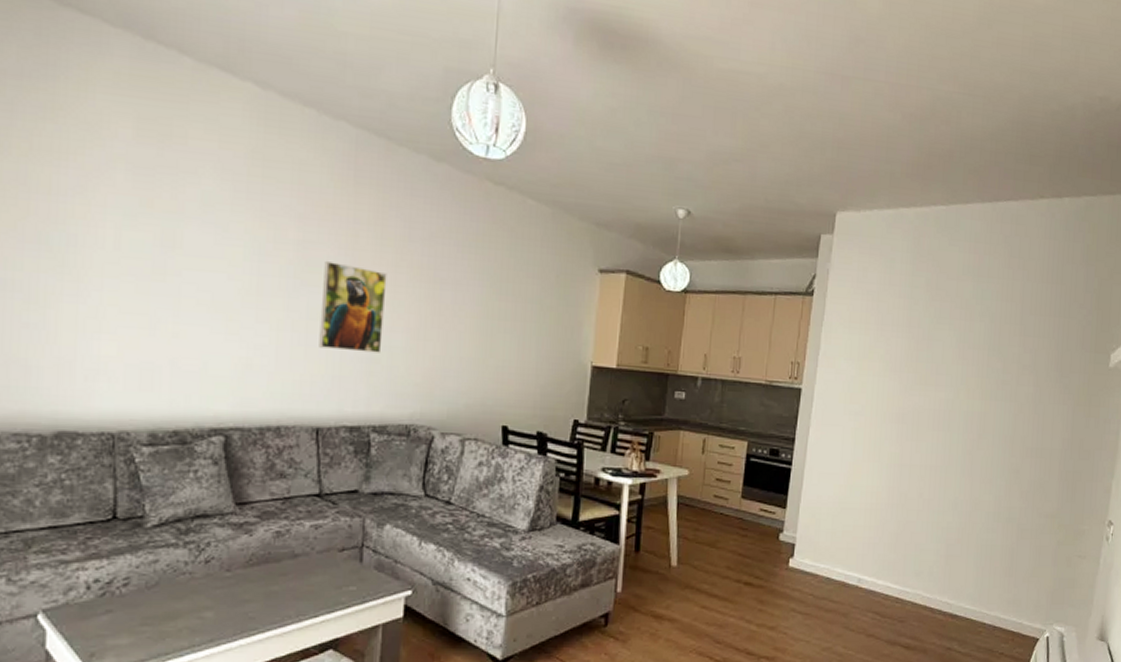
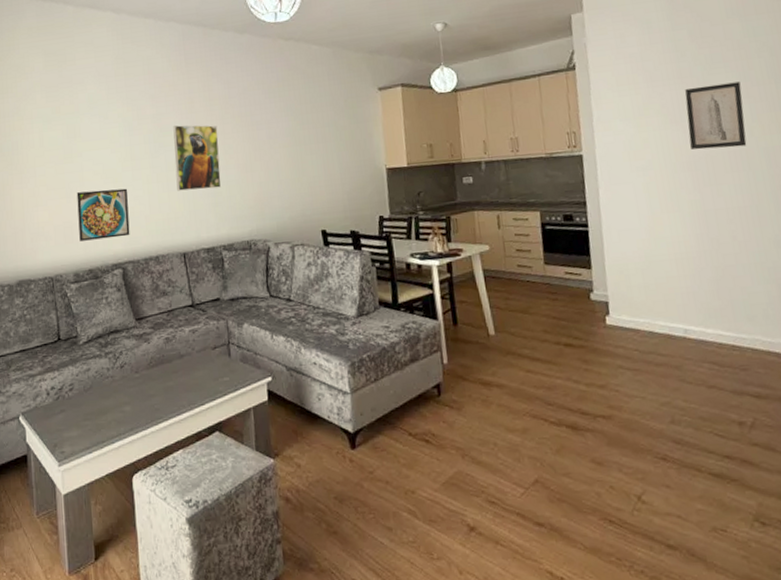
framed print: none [163,324,247,395] -> present [76,188,130,241]
wall art: none [903,339,959,407] -> present [685,81,747,150]

